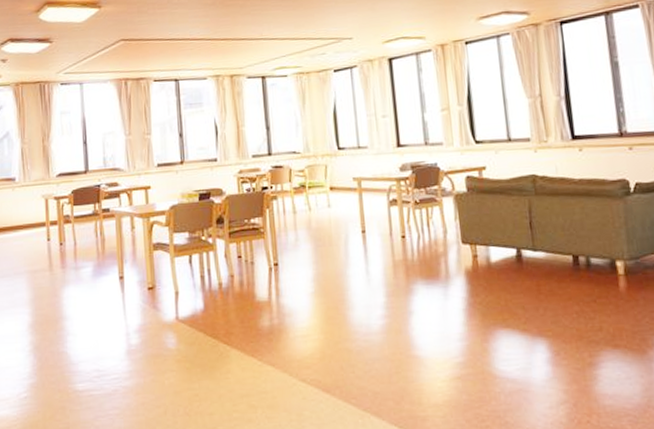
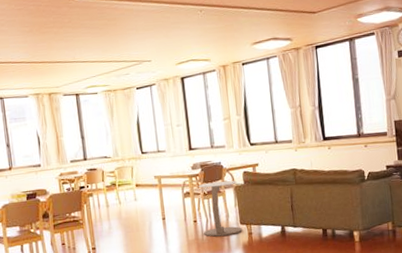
side table: none [407,187,465,258] -> present [198,180,243,237]

